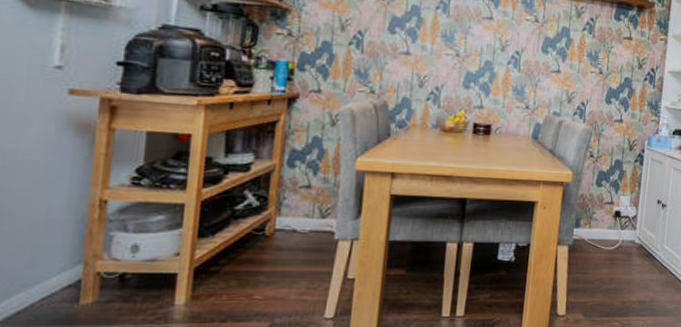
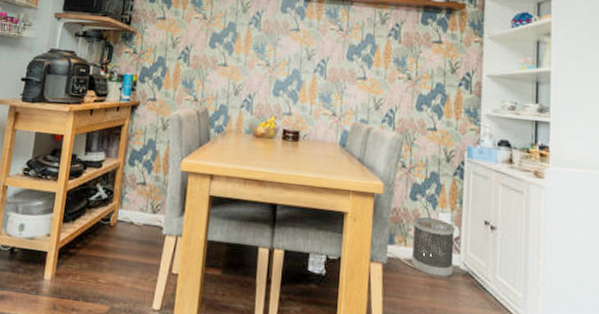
wastebasket: none [594,201,633,252] -> present [411,217,455,278]

